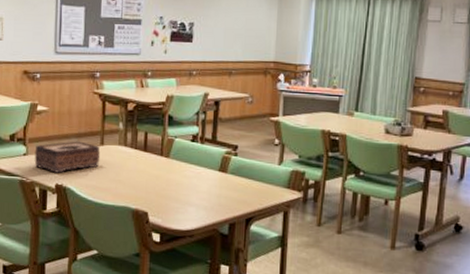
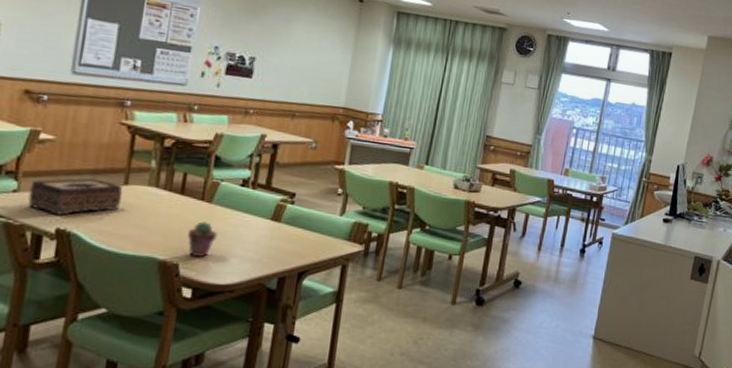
potted succulent: none [153,174,176,206] -> present [188,221,217,257]

